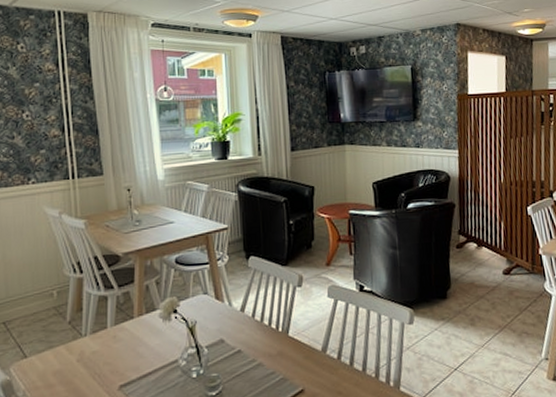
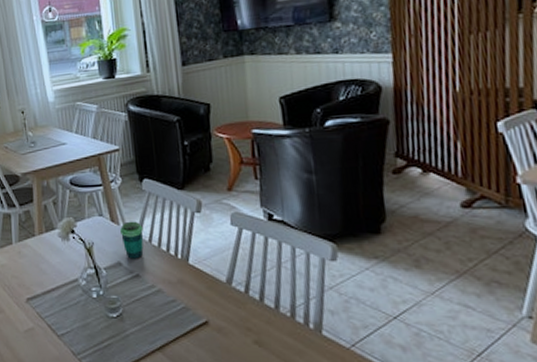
cup: none [225,297,247,335] -> present [120,221,144,259]

